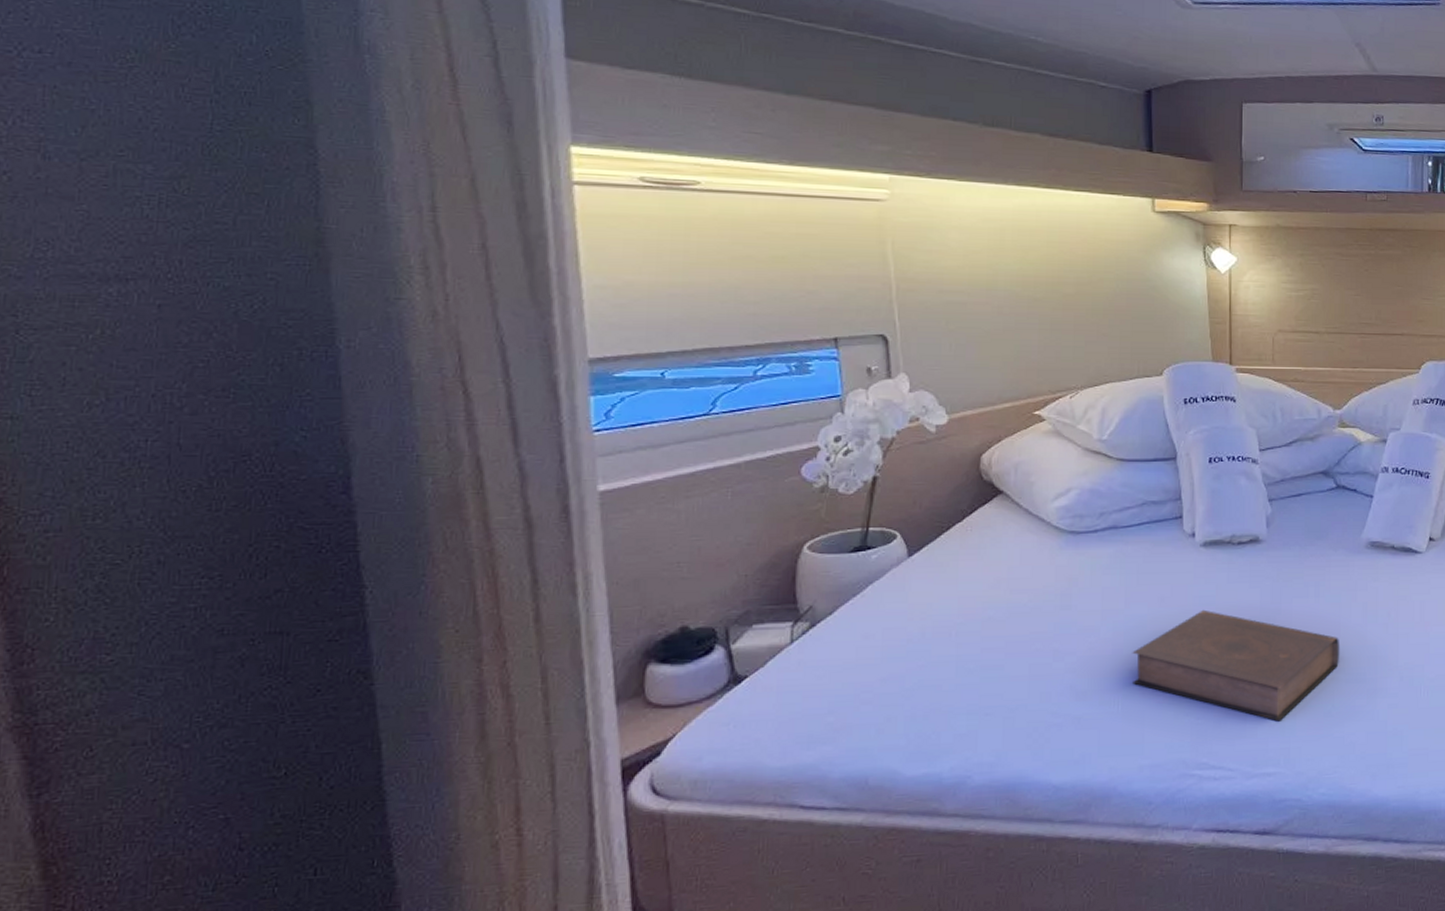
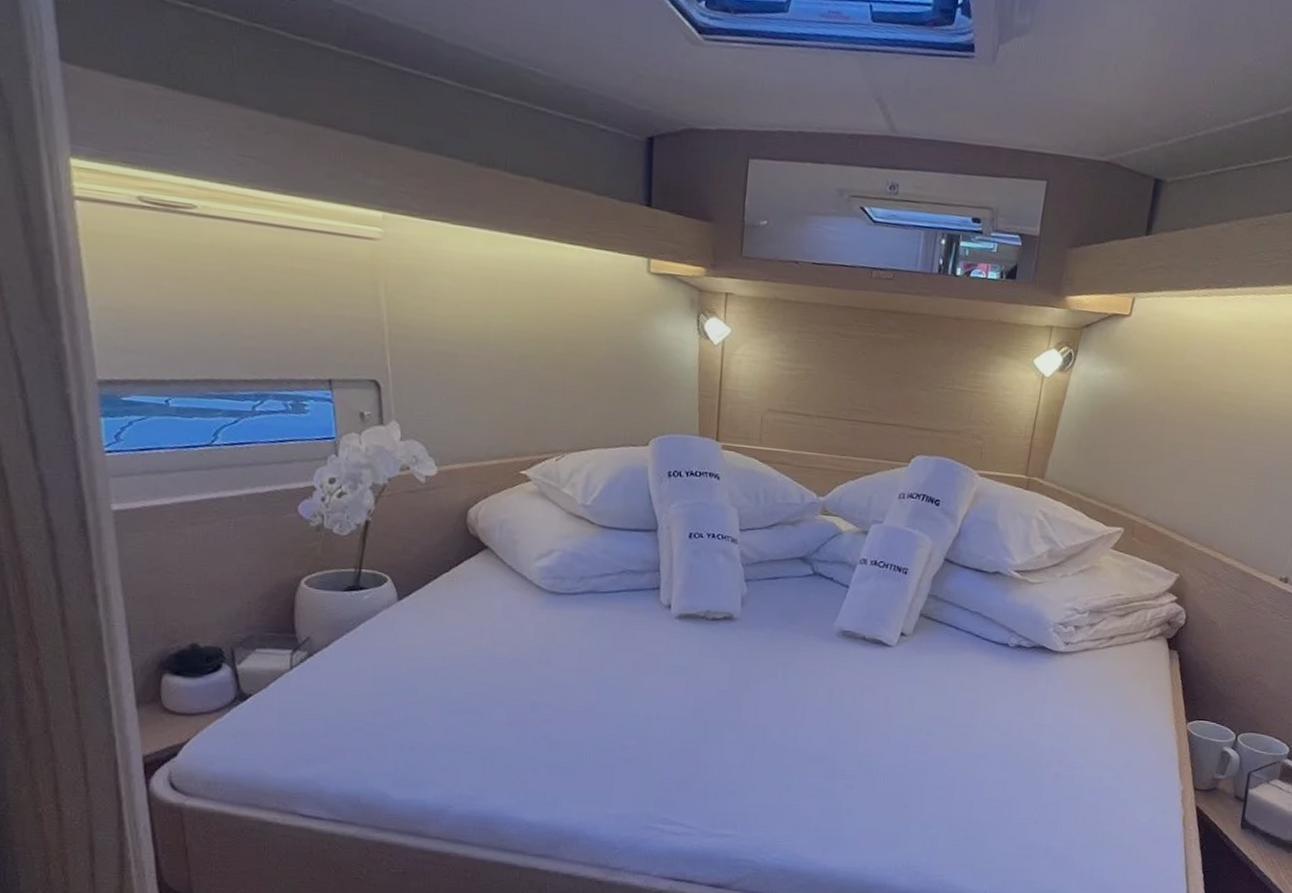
book: present [1132,609,1340,722] -> none [604,678,804,789]

